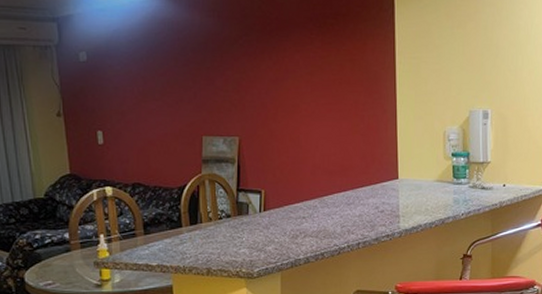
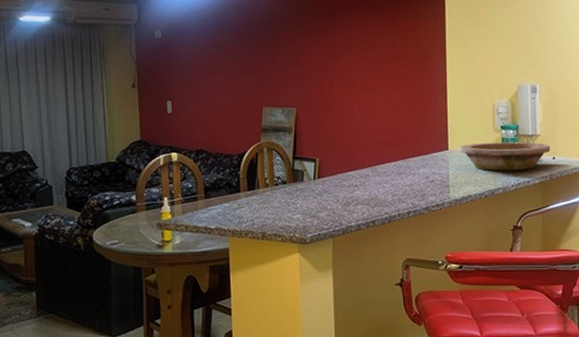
bowl: none [410,170,500,199] -> present [460,142,550,171]

